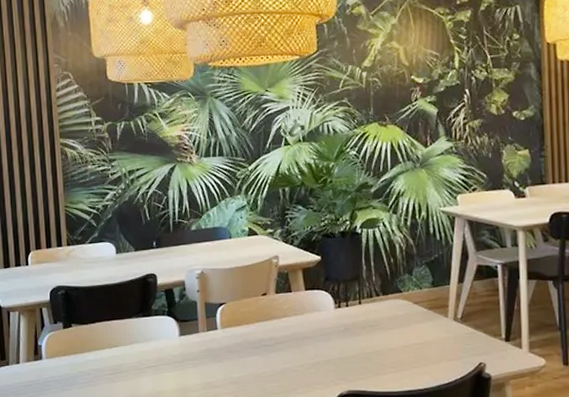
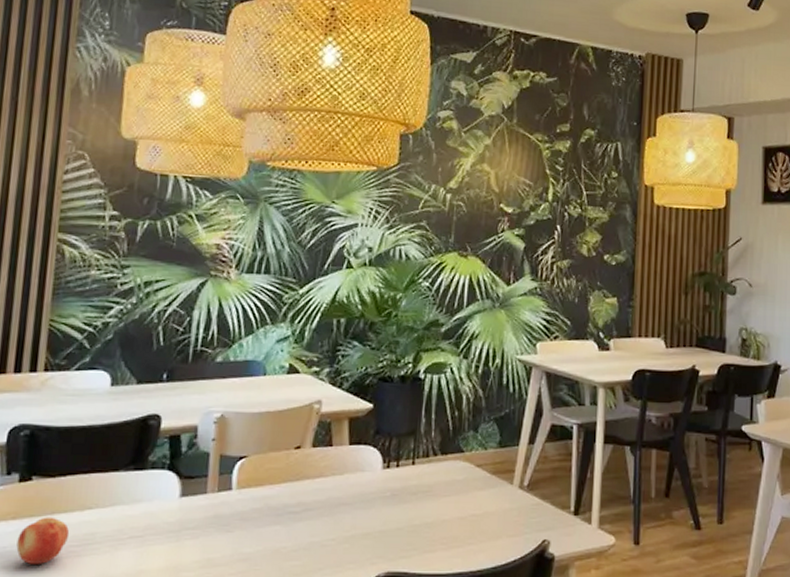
fruit: none [69,353,105,388] -> present [16,517,70,564]

